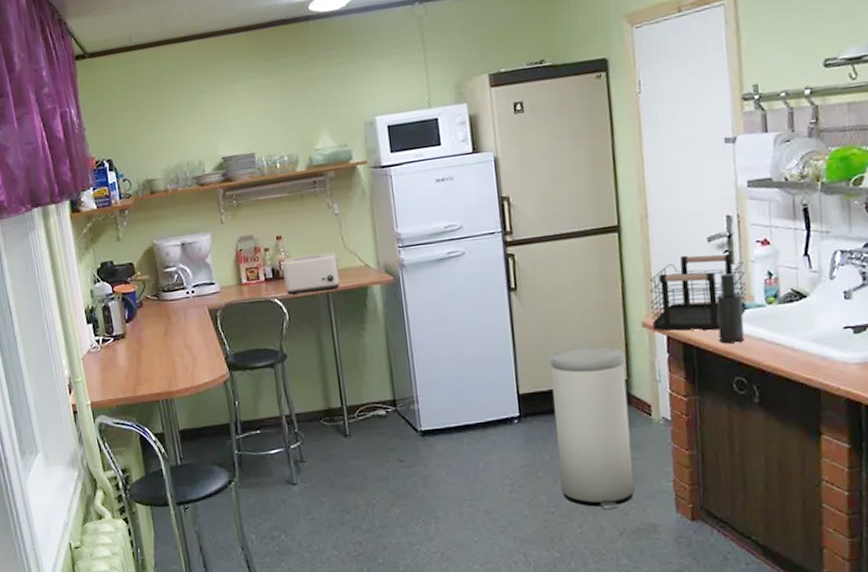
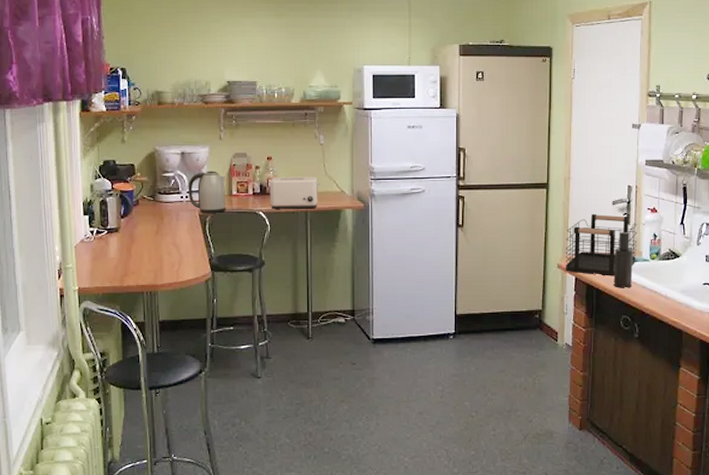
kettle: none [192,259,238,308] -> present [188,171,226,214]
pedal bin: present [549,345,634,509] -> none [482,279,541,416]

